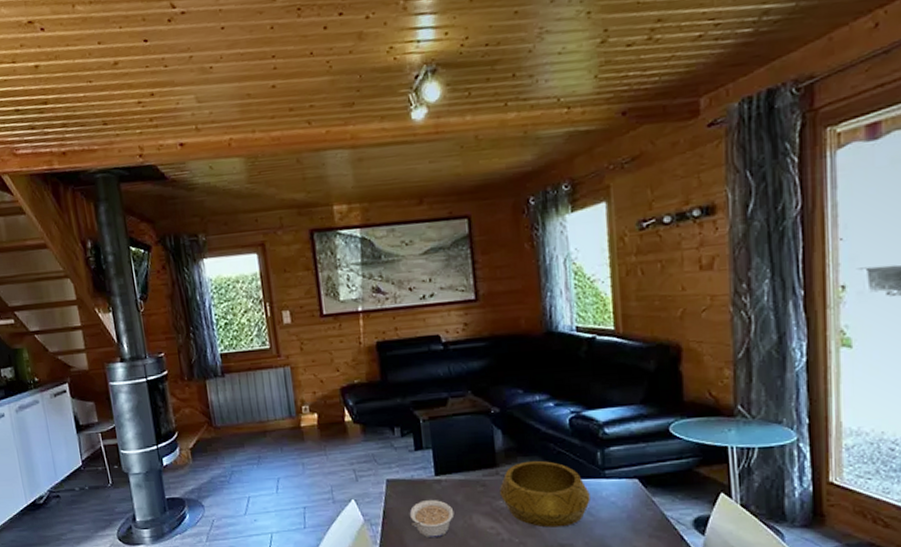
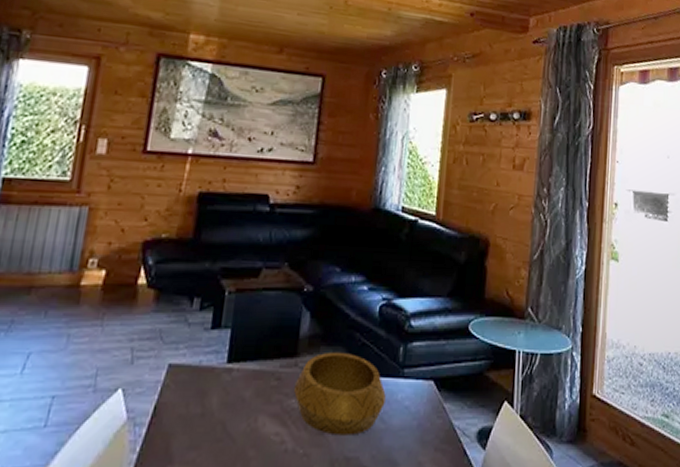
legume: present [409,500,455,539] -> none [185,395,239,446]

